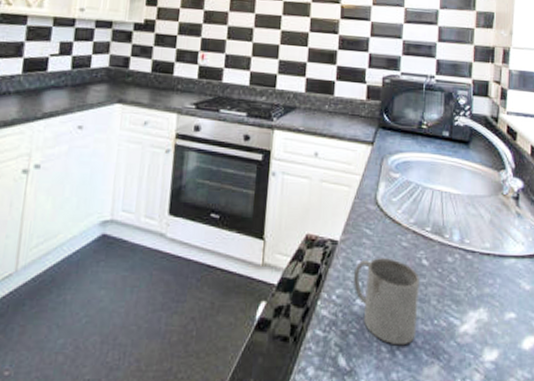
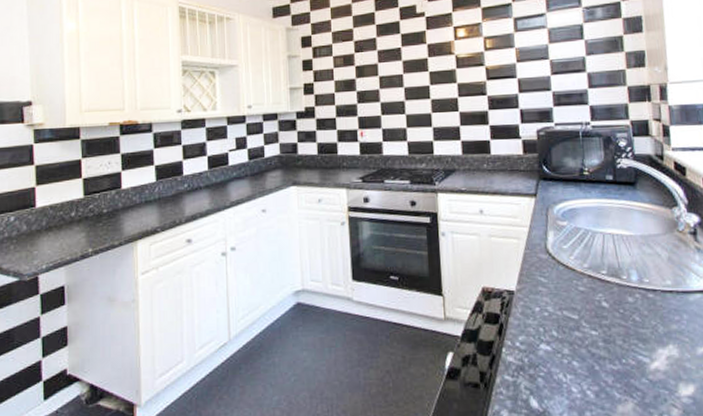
mug: present [353,258,419,346] -> none [533,303,606,386]

